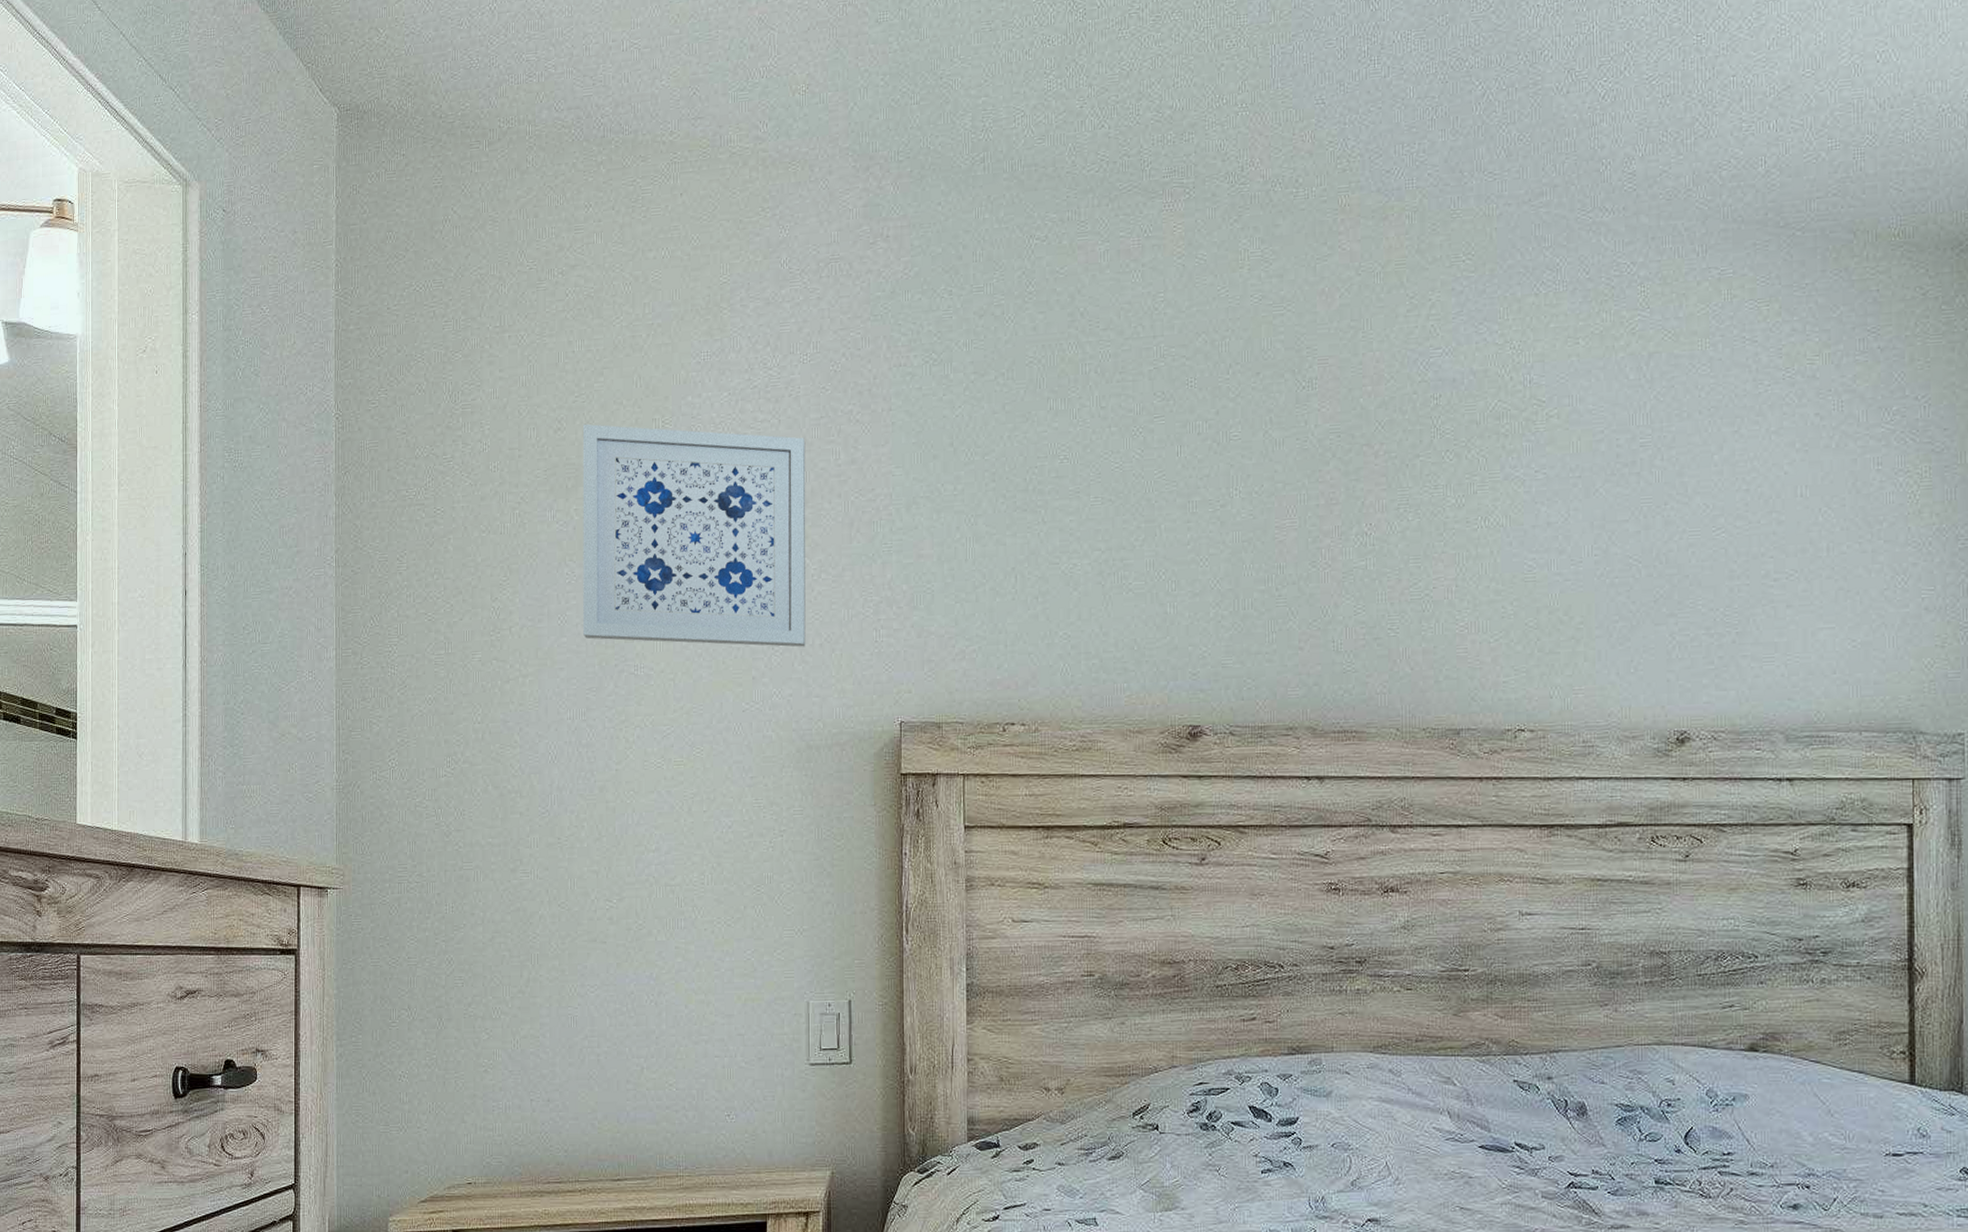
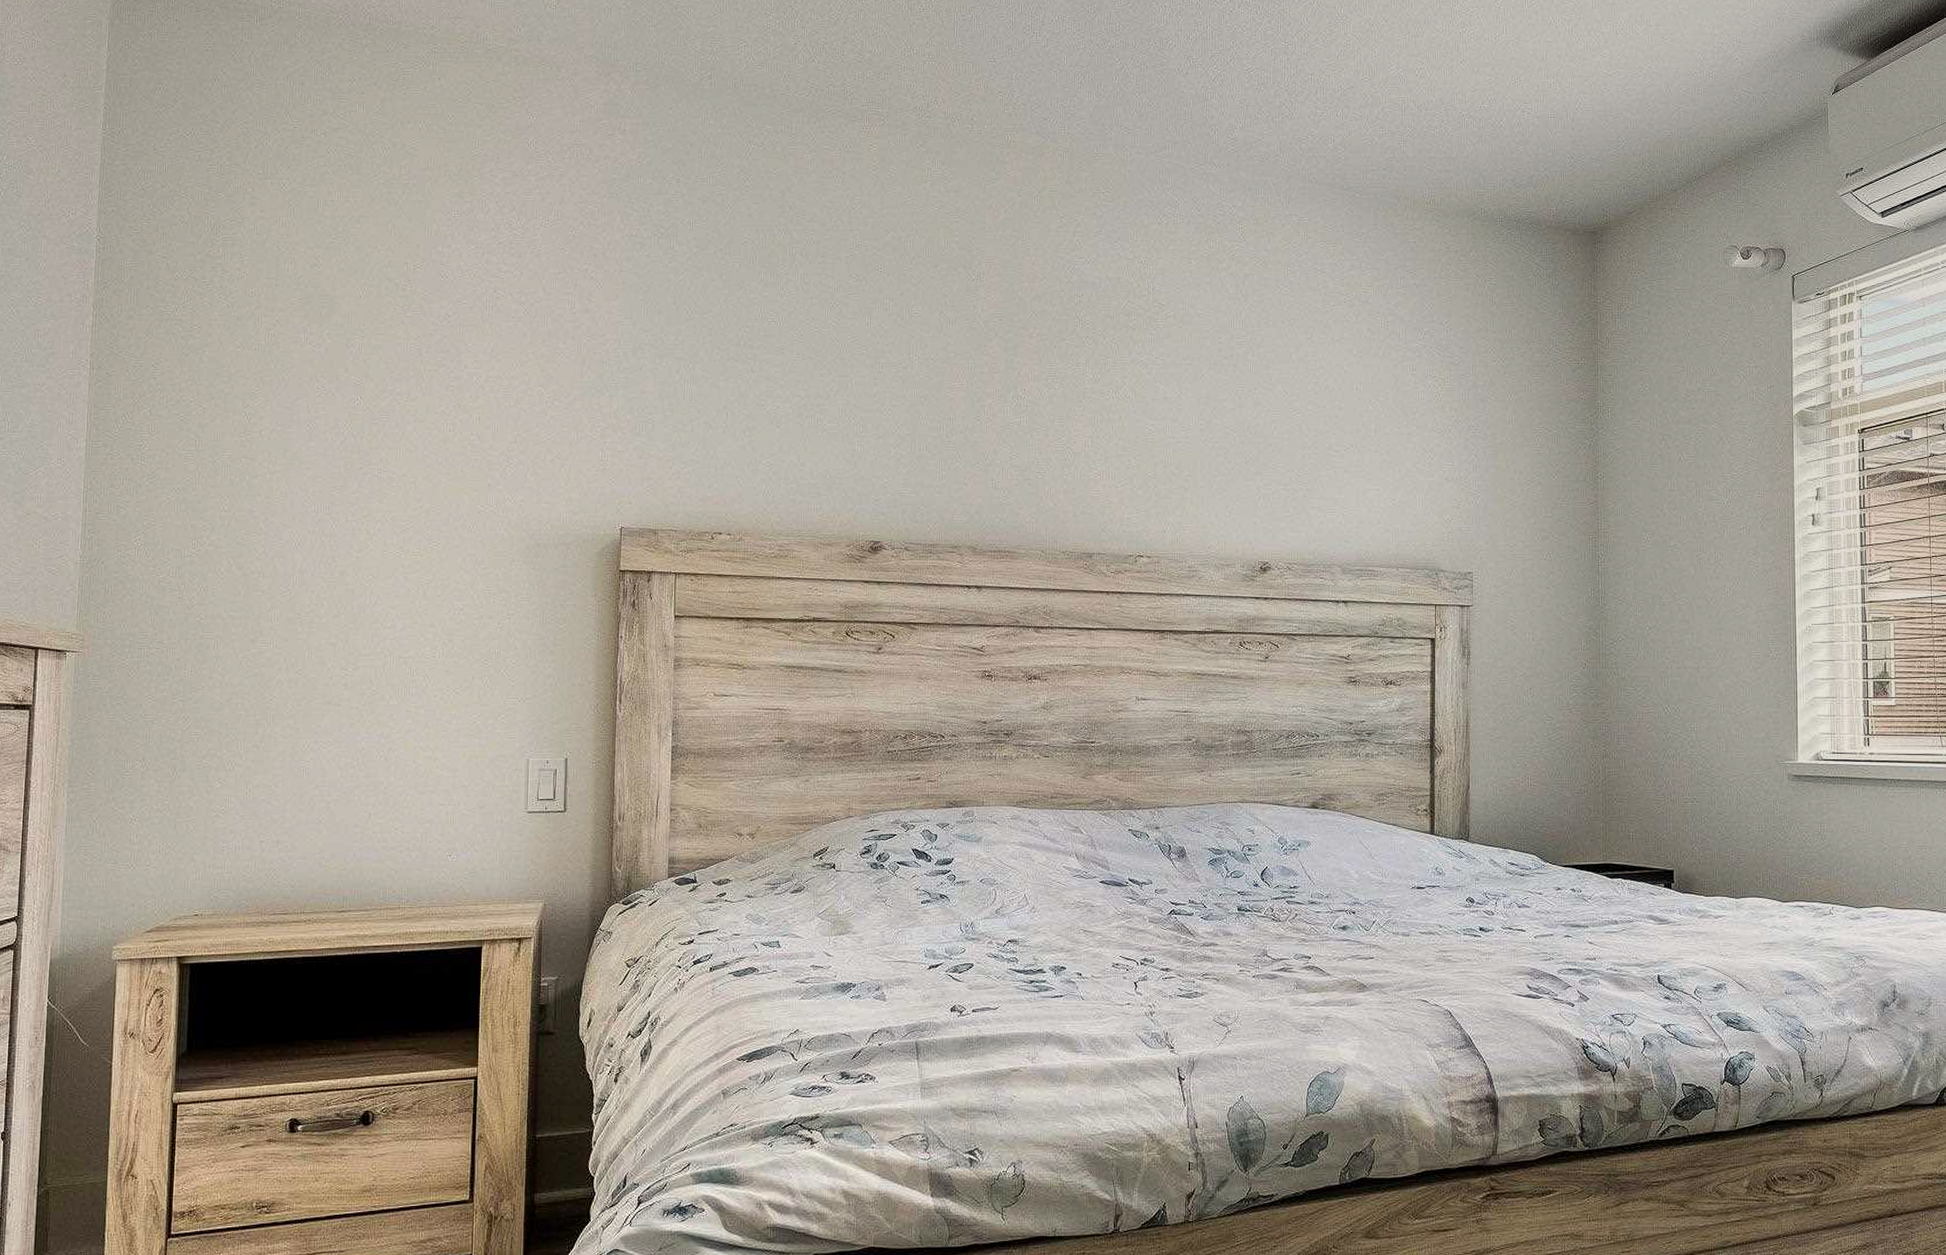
wall art: present [582,423,806,647] -> none [331,262,545,461]

